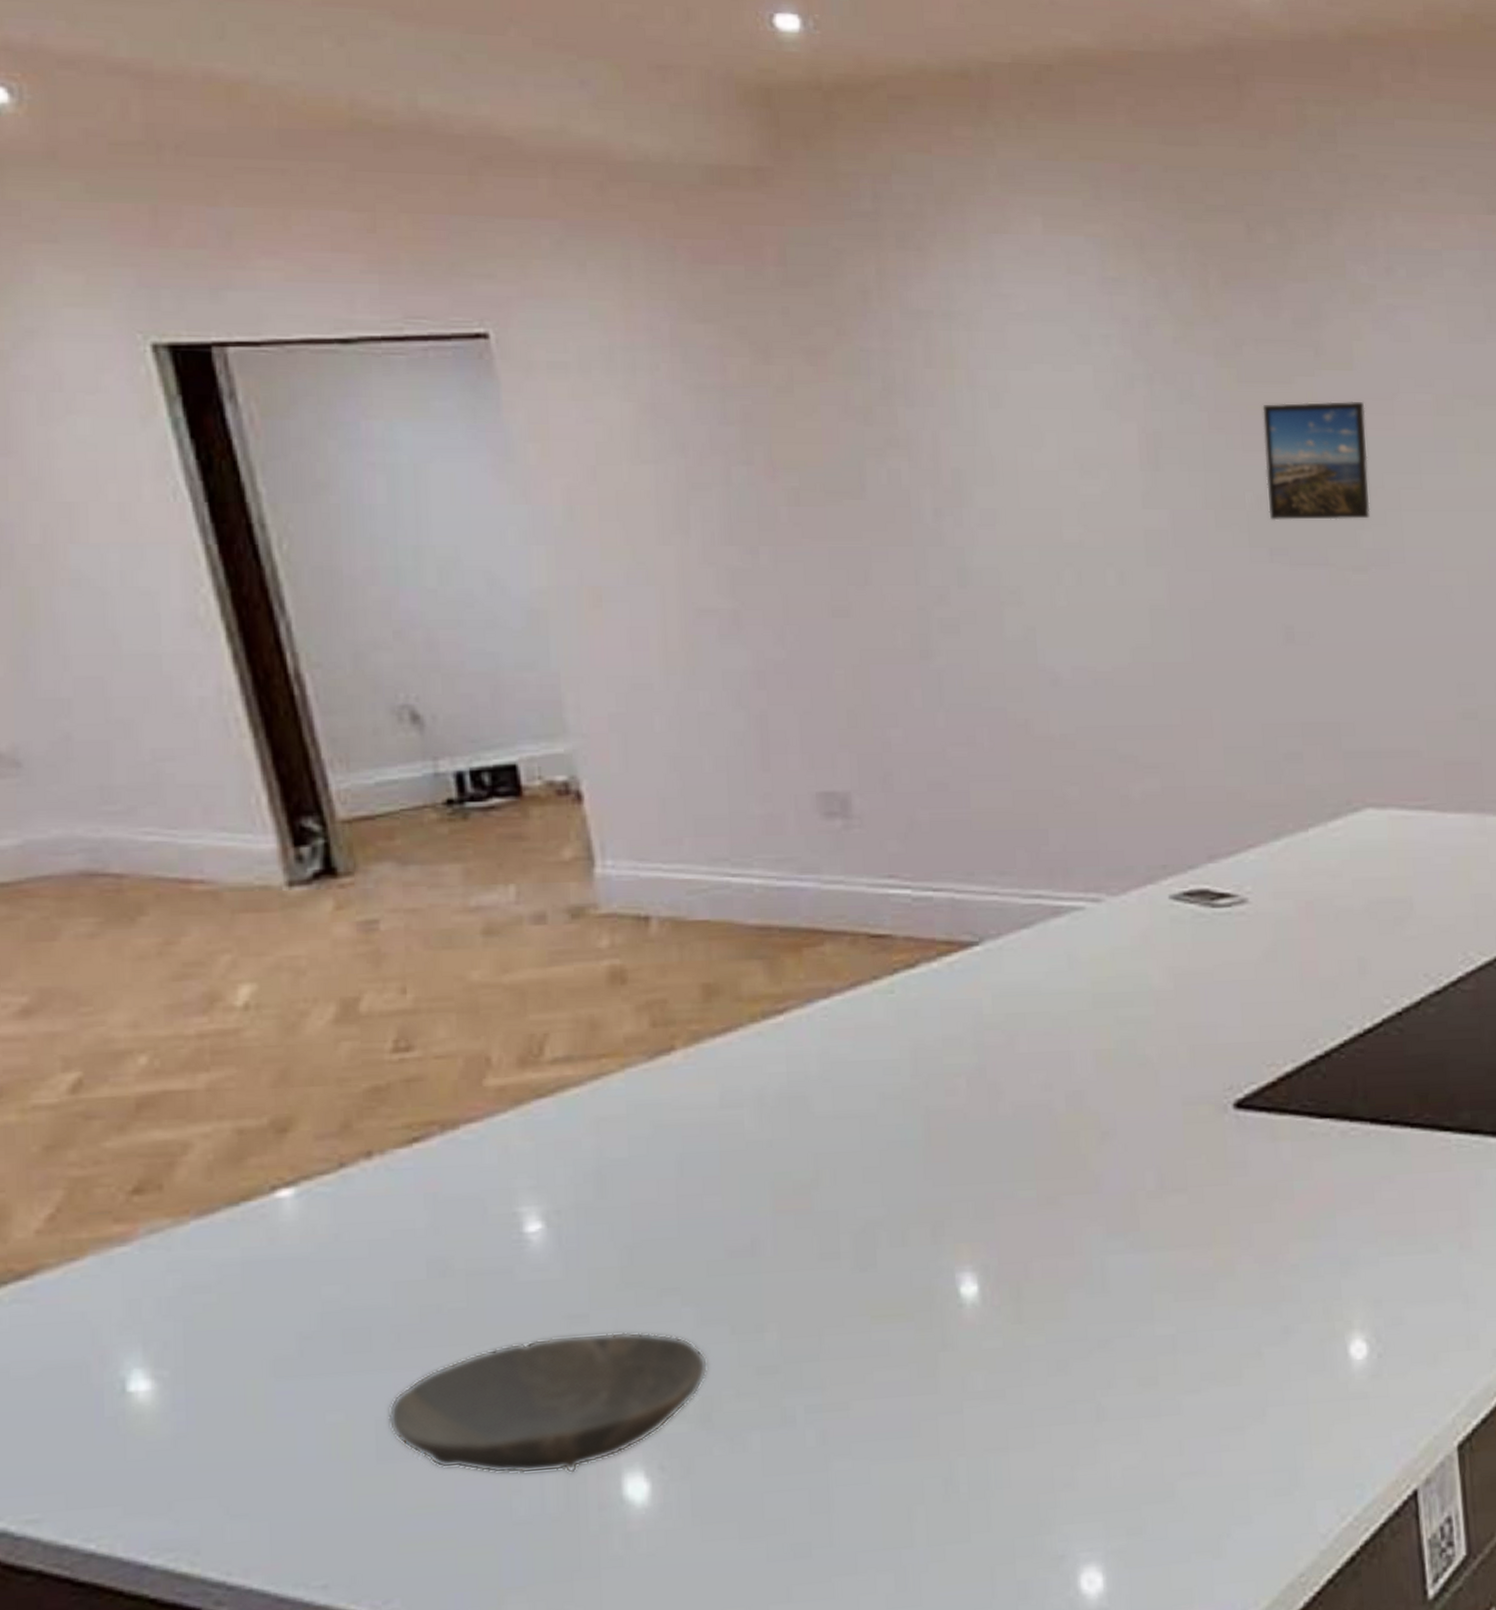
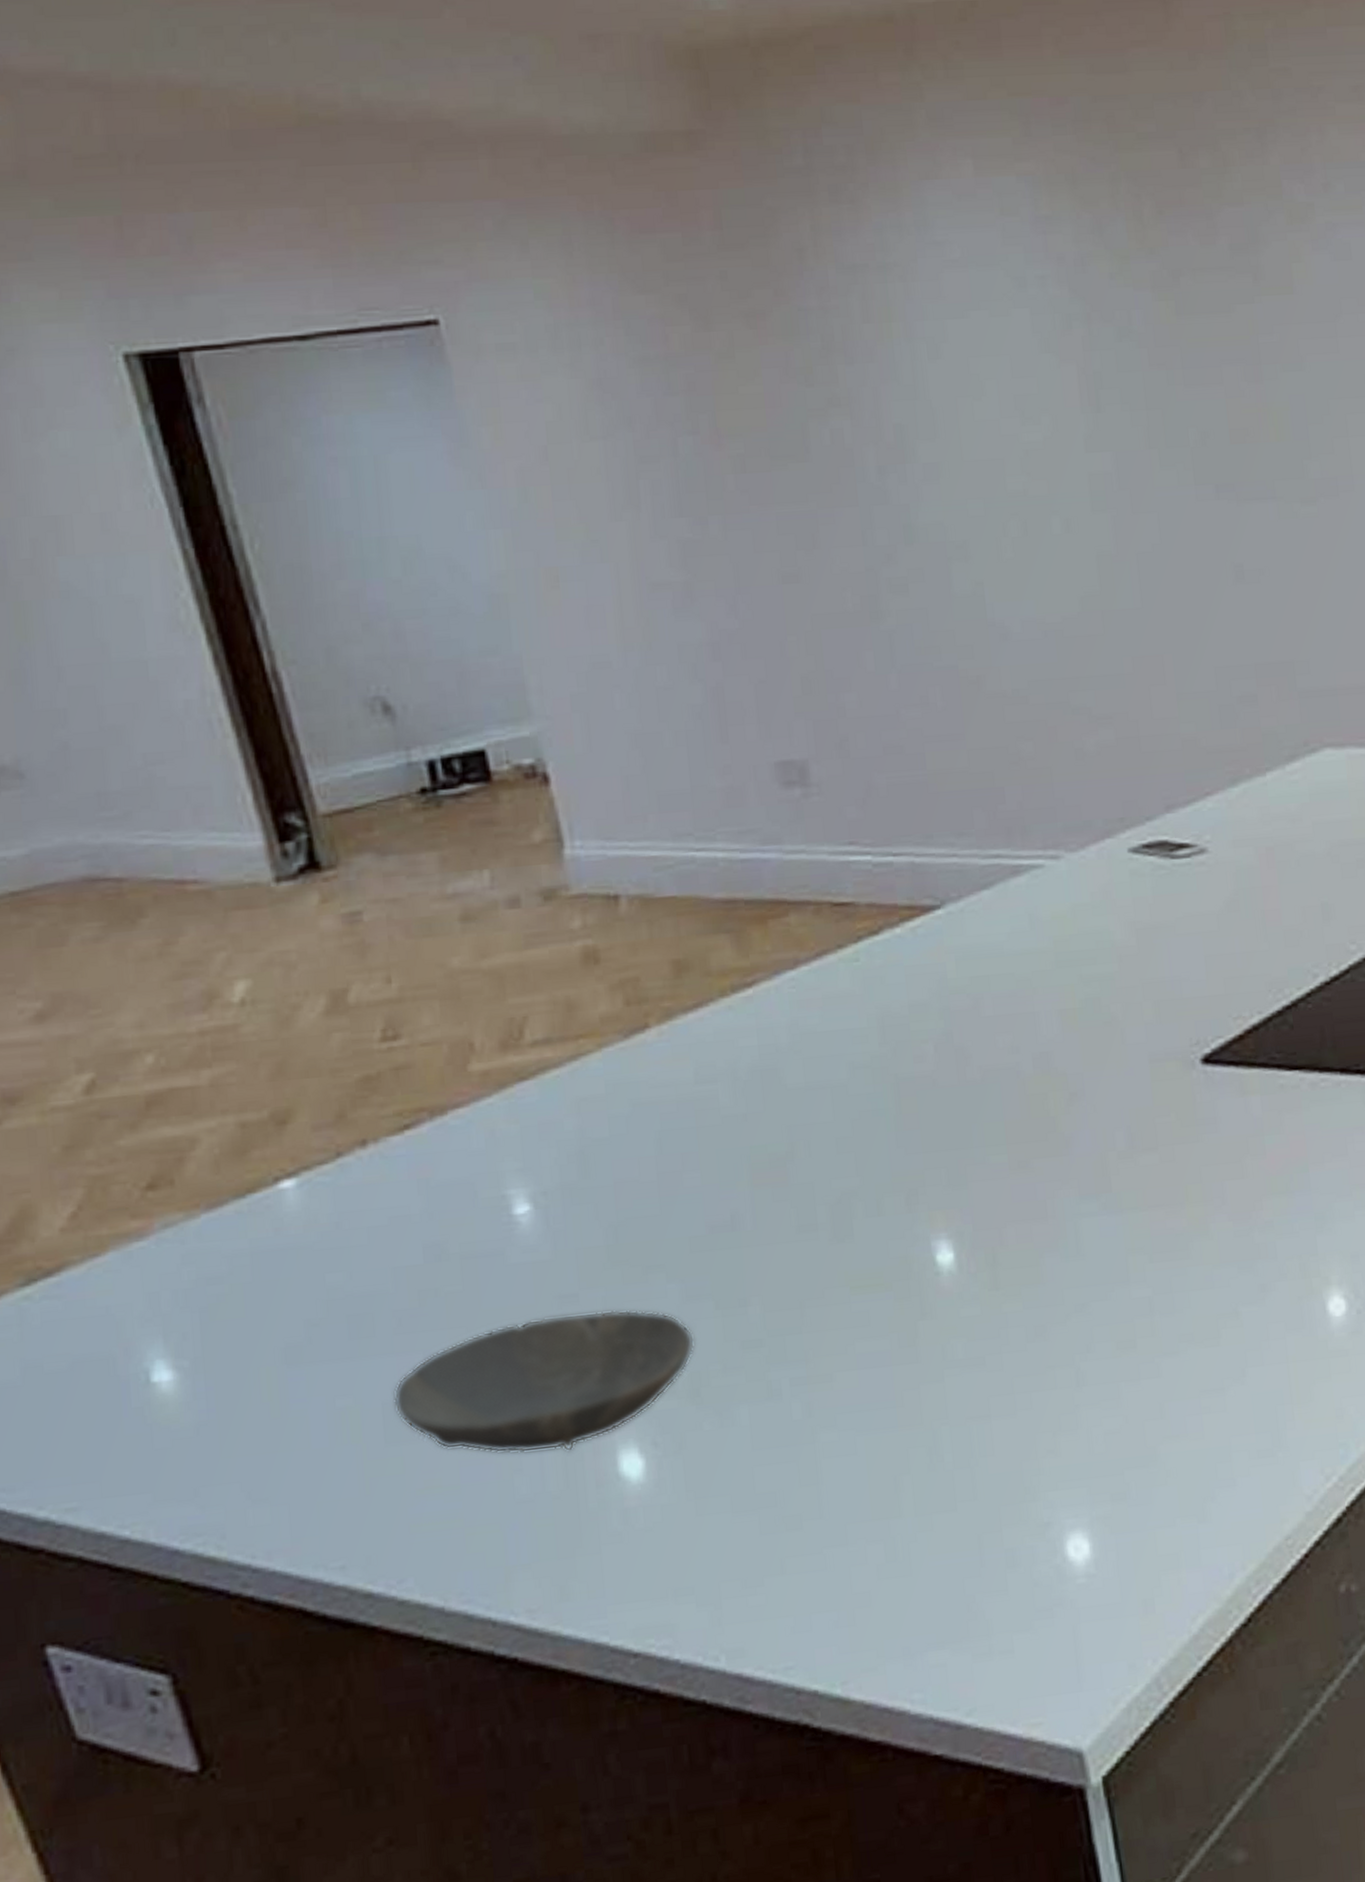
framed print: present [1262,401,1370,521] -> none [1202,326,1317,456]

